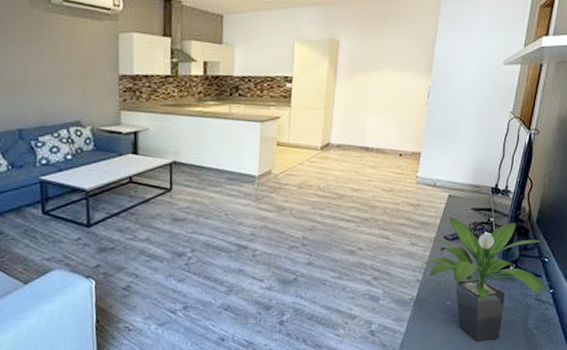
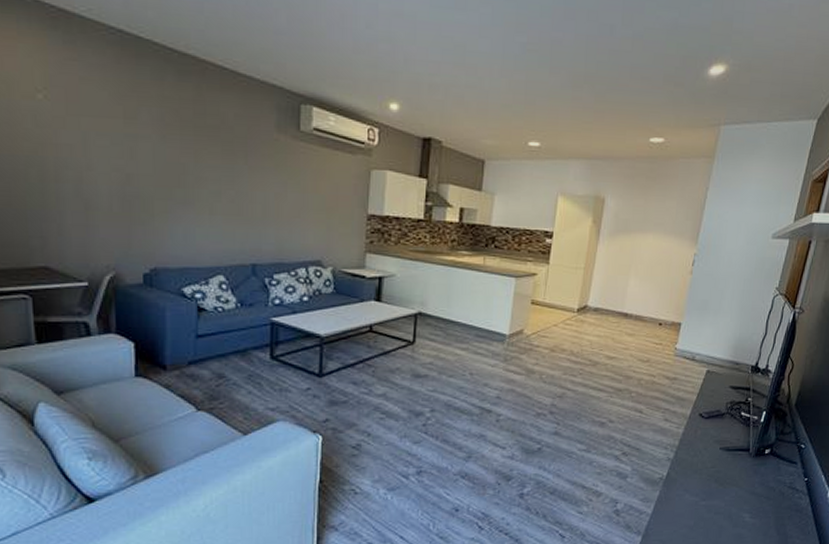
potted plant: present [421,217,549,341] -> none [673,394,803,528]

